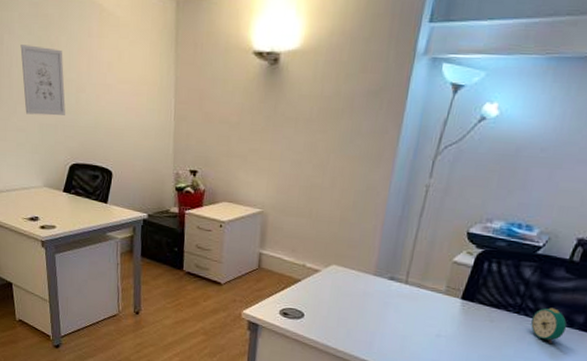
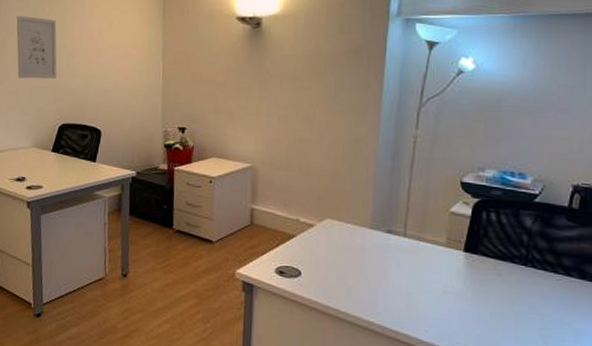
alarm clock: present [531,308,567,343] -> none [541,258,578,297]

